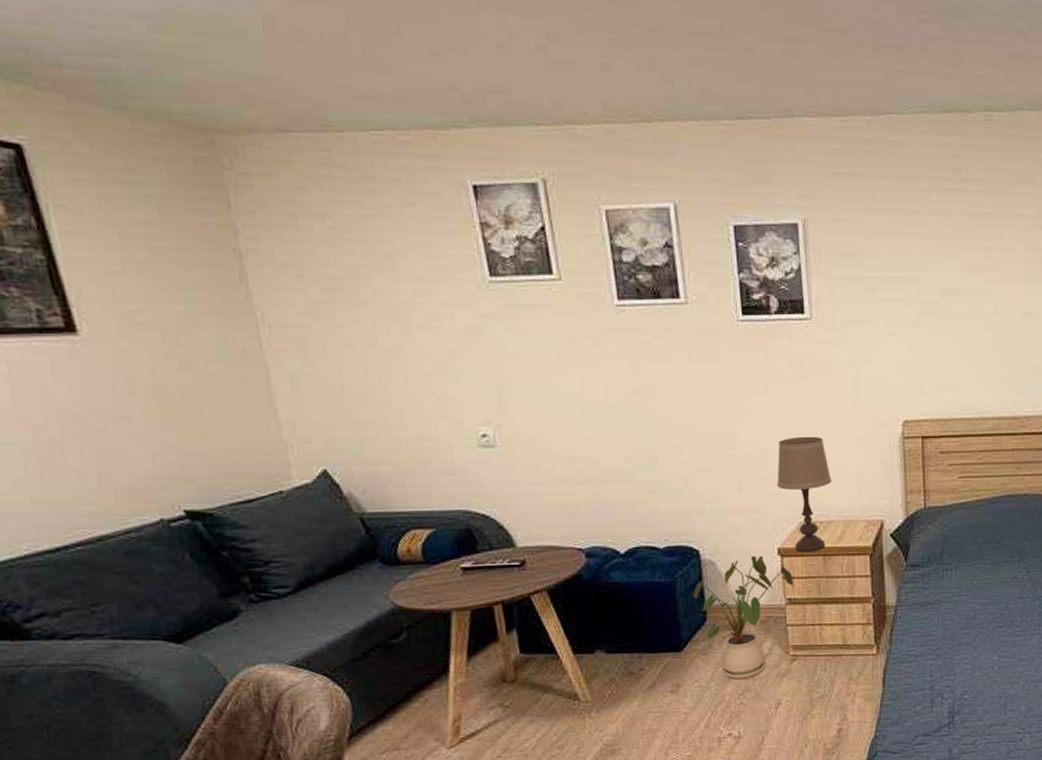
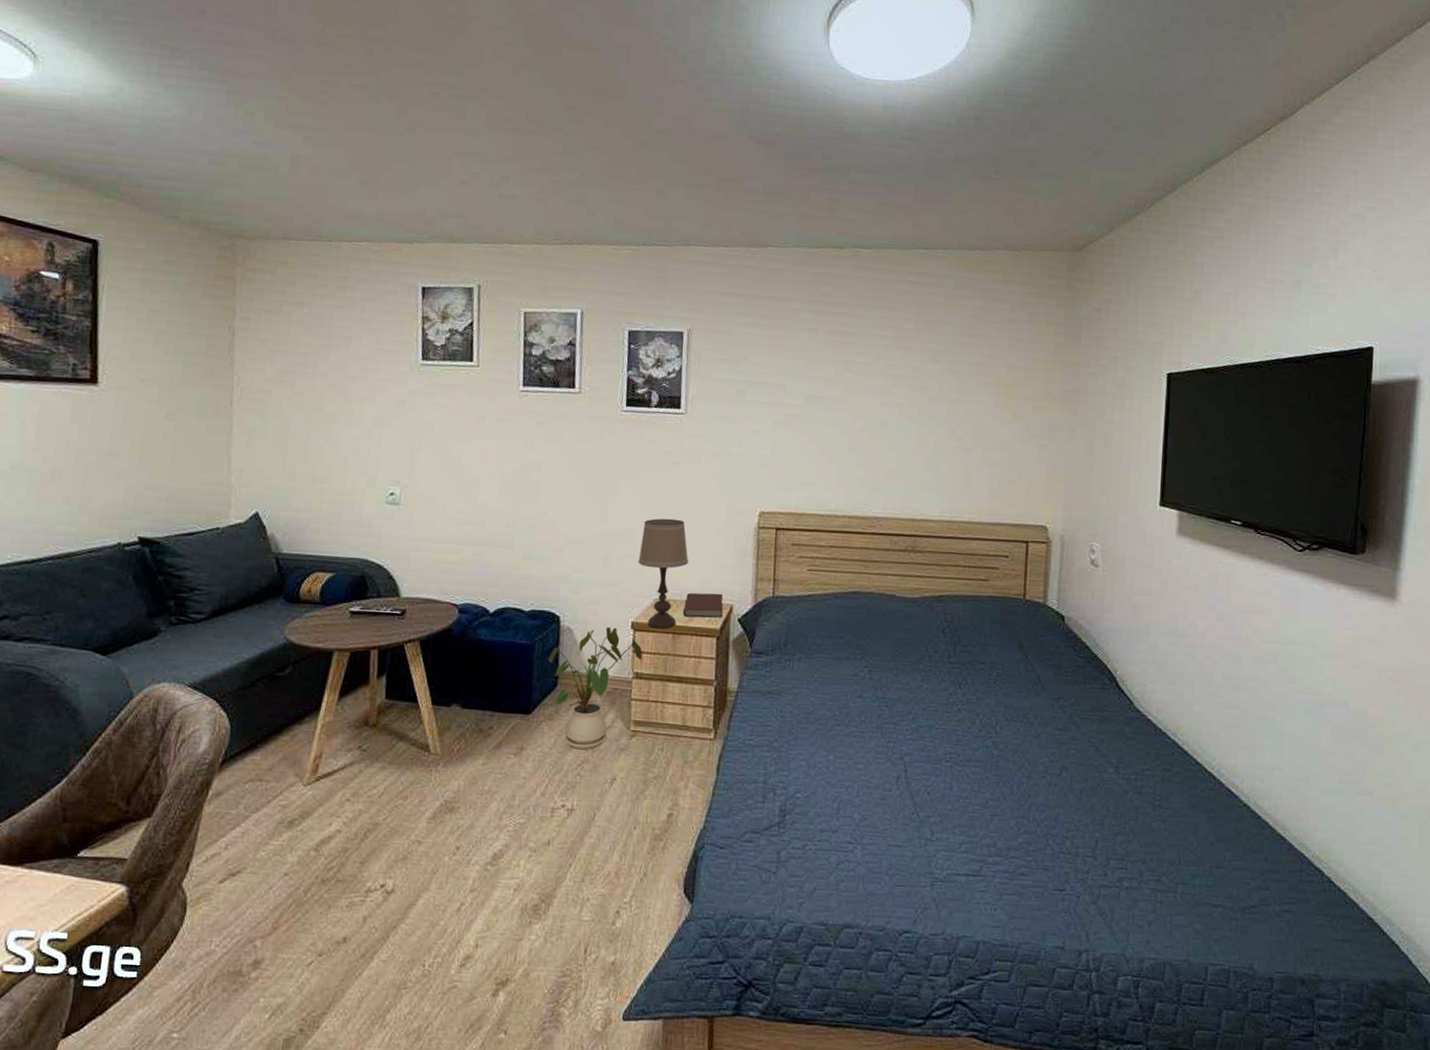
book: none [832,510,874,538] -> present [683,592,723,618]

